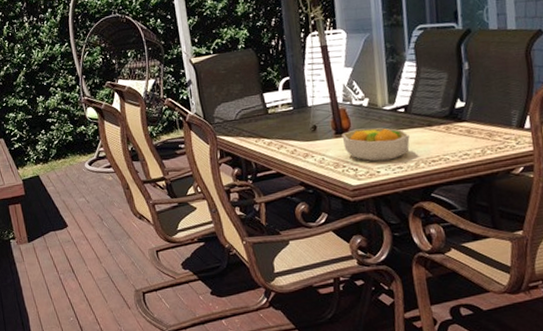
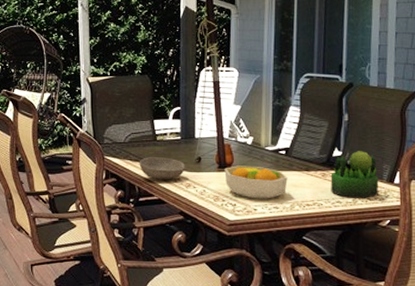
bowl: none [252,129,301,154] -> present [139,157,185,180]
plant: none [455,99,509,149] -> present [330,151,379,198]

